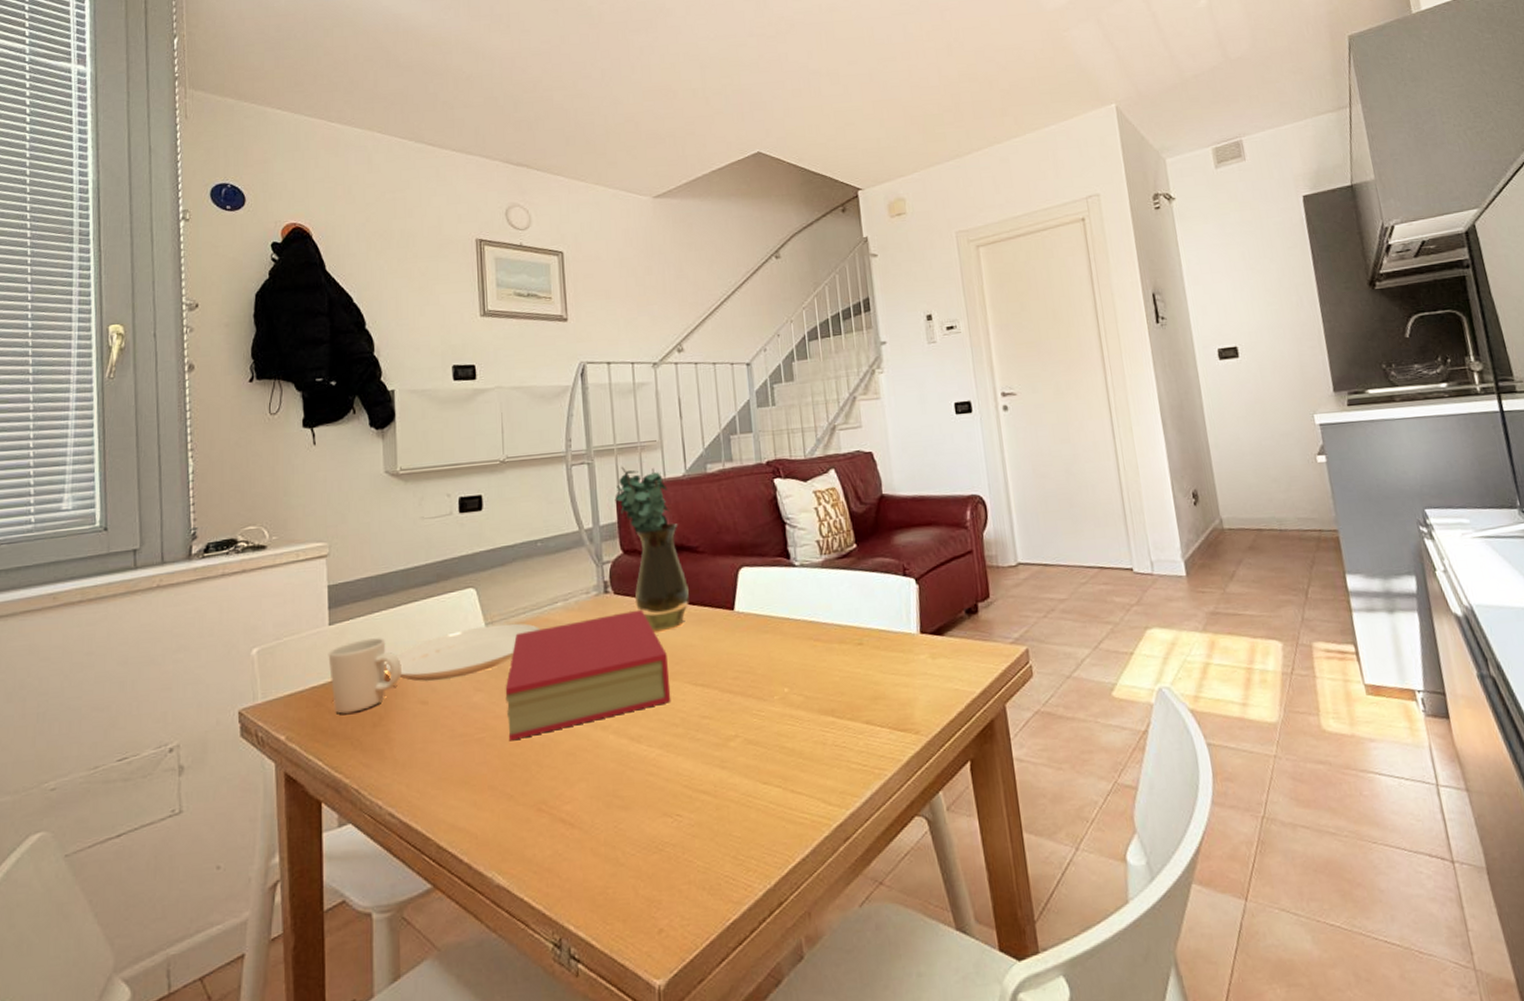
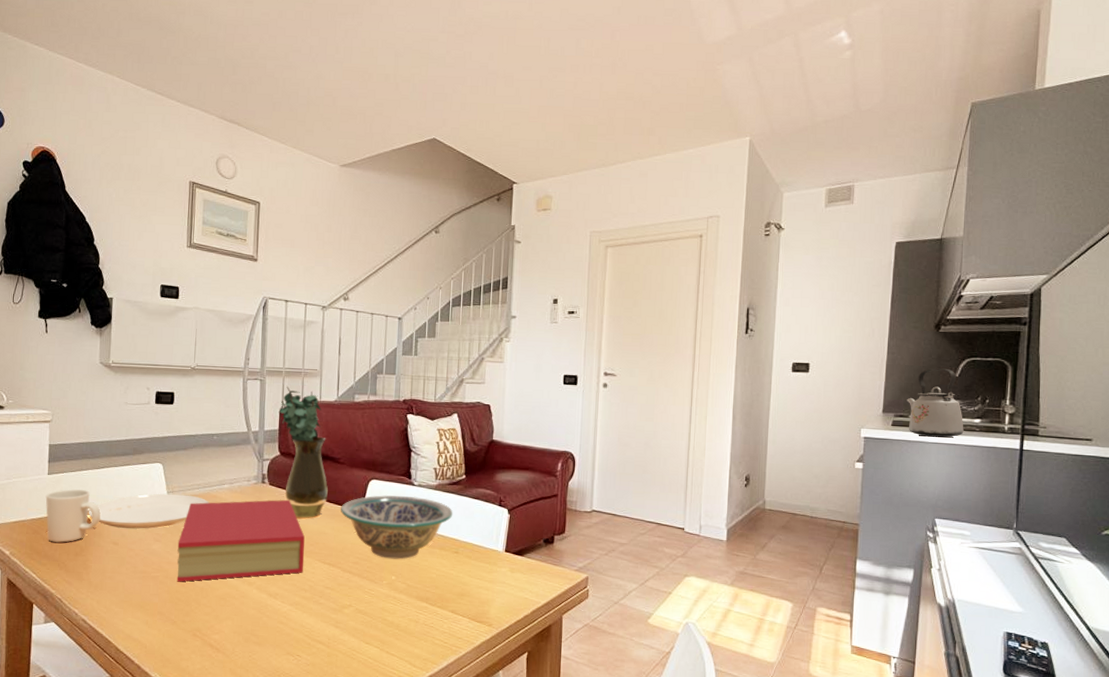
bowl: none [707,580,849,666] -> present [341,495,453,559]
kettle: none [1357,329,1432,413] -> present [907,368,964,438]

